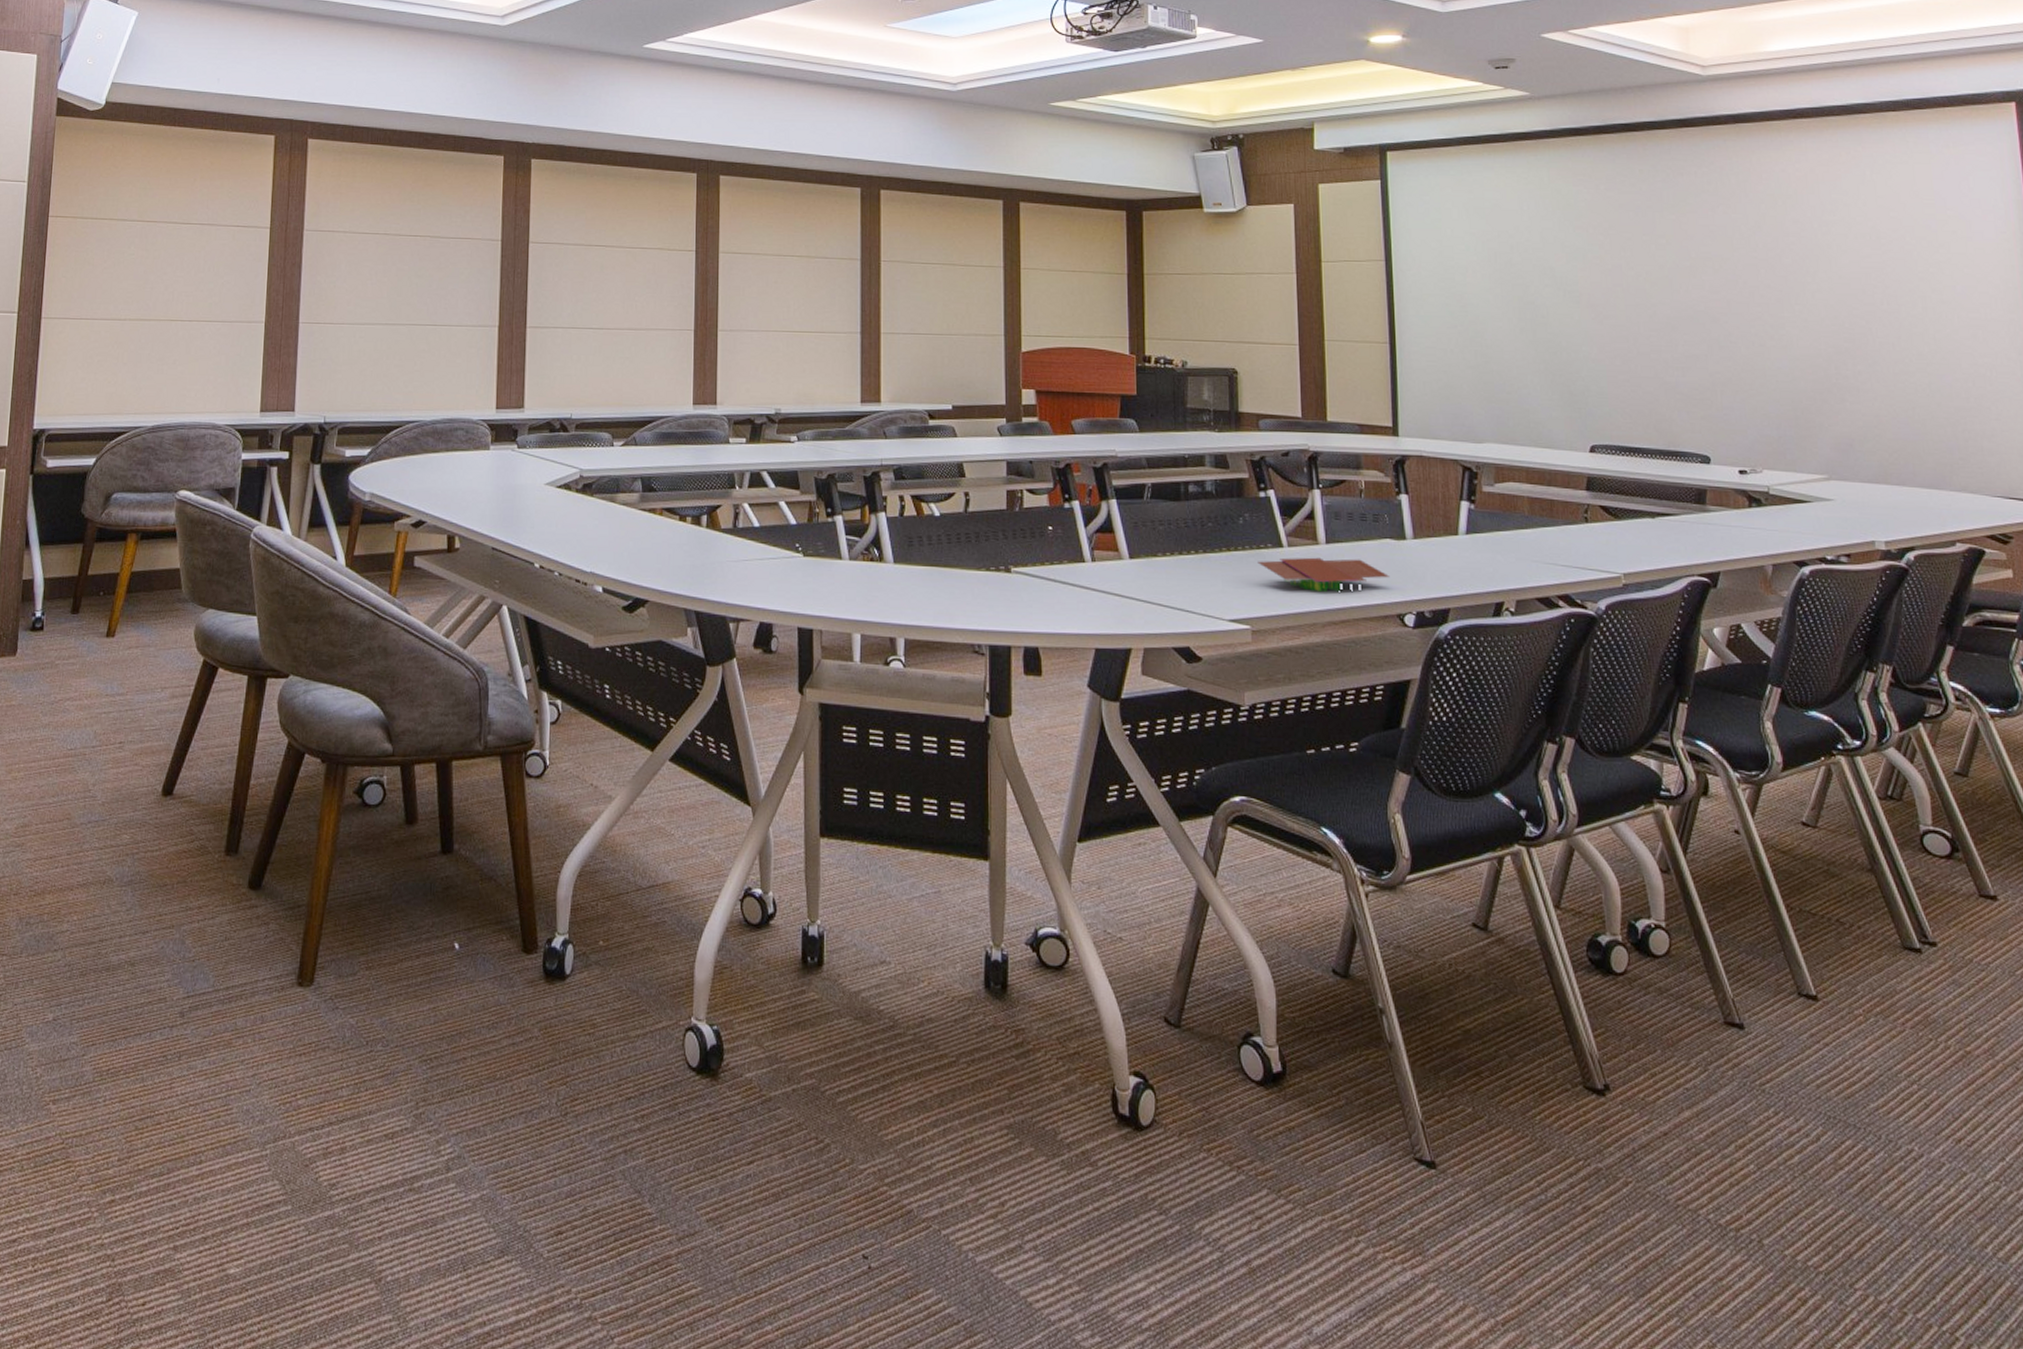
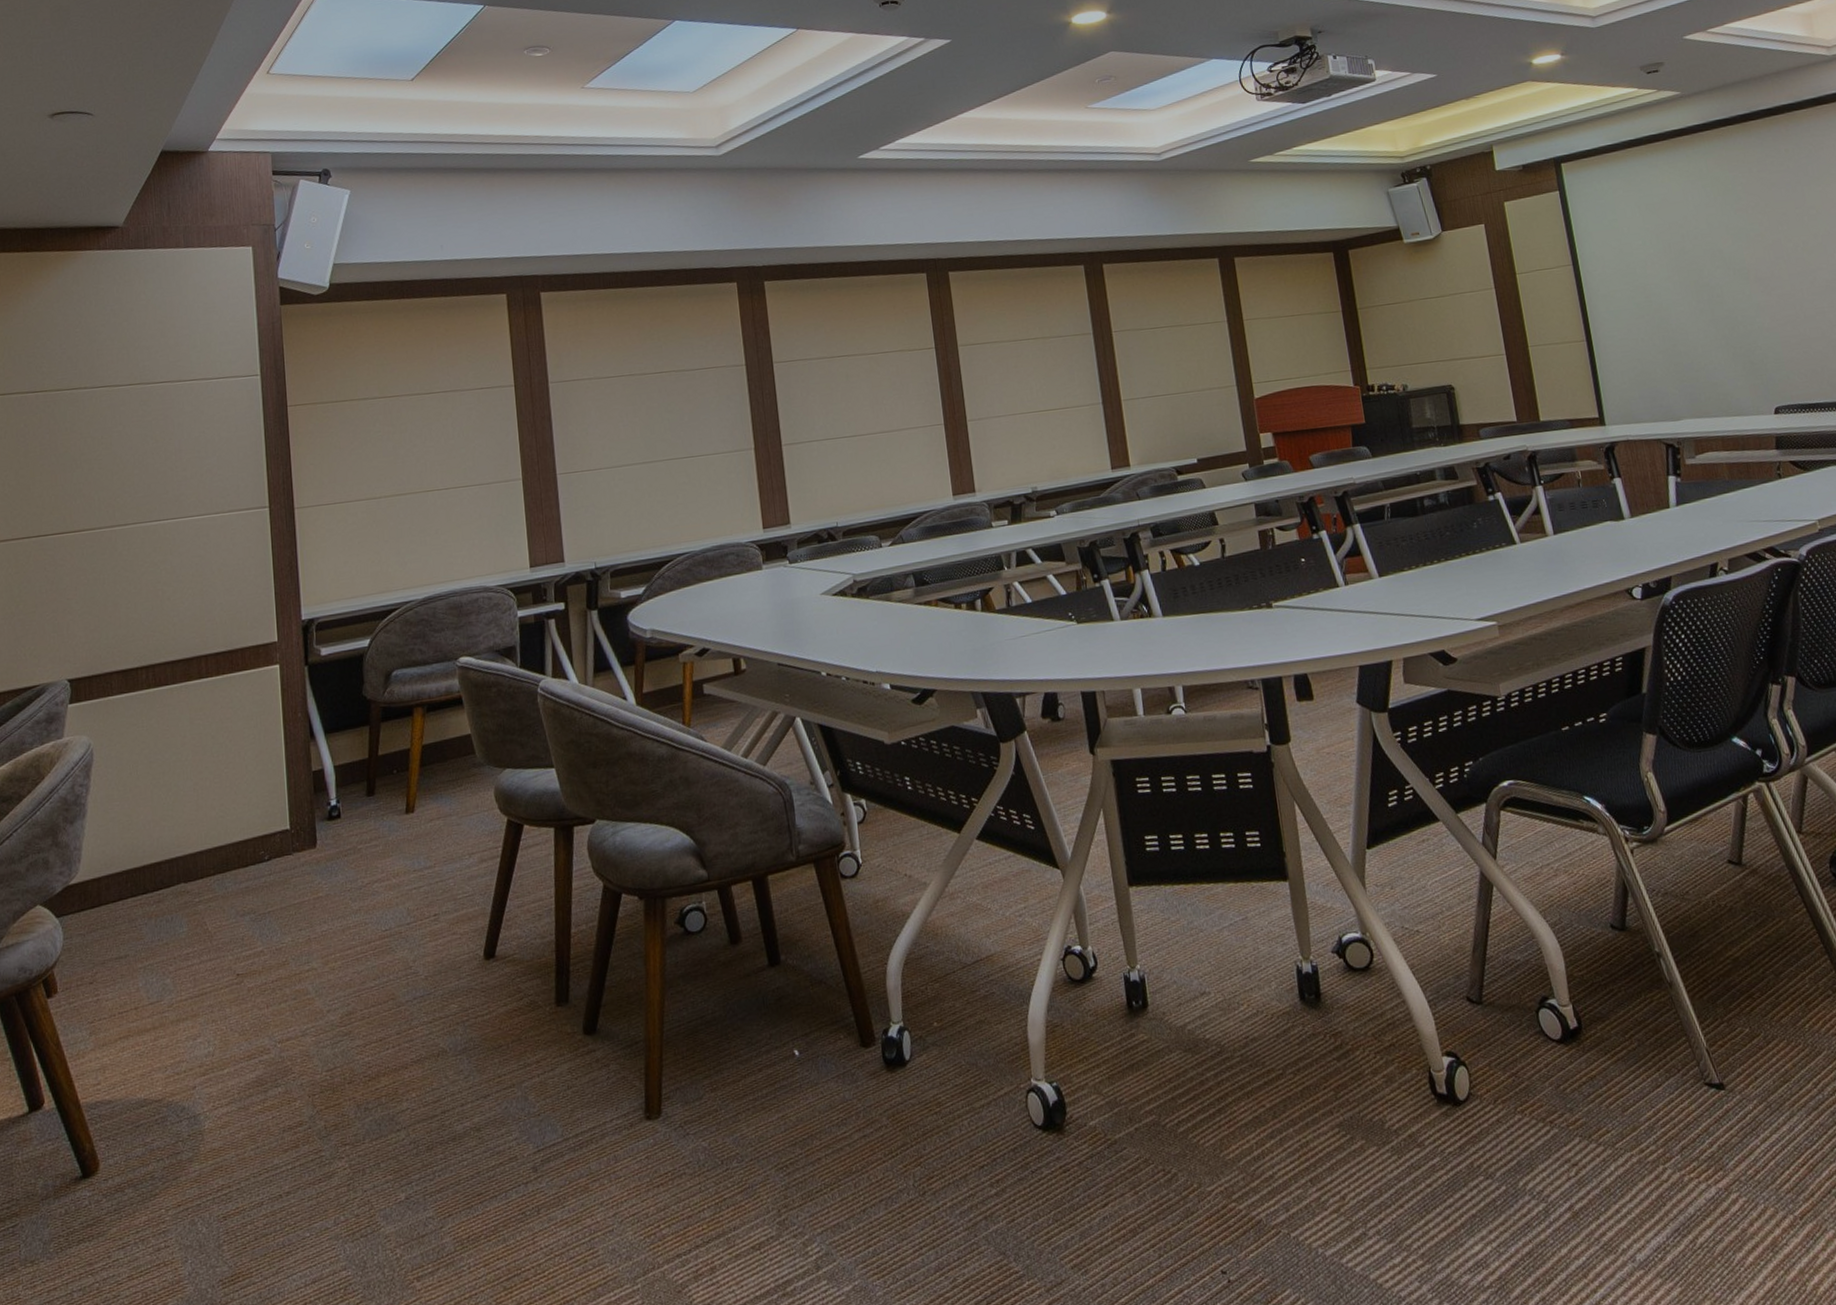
papers: present [1257,557,1391,592] -> none [1495,544,1615,581]

